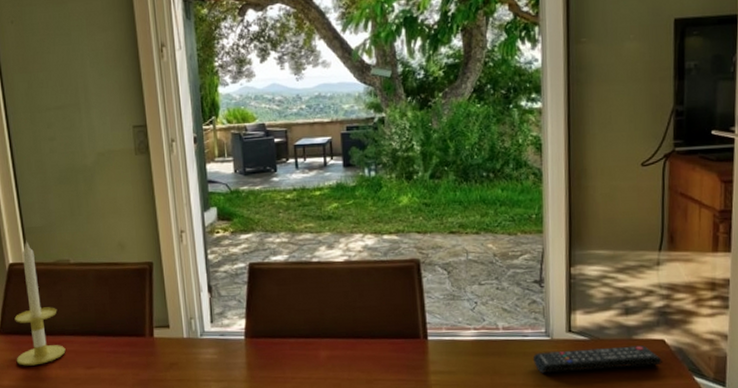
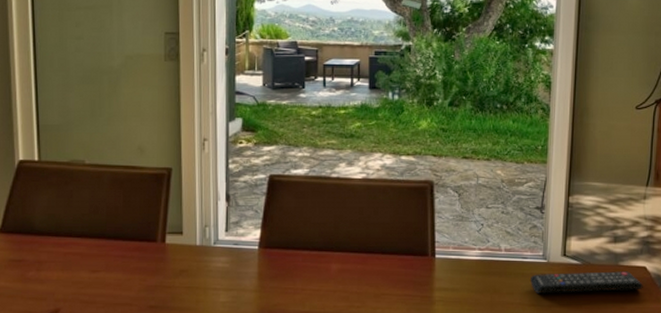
candle: present [14,241,66,366] -> none [15,138,71,267]

